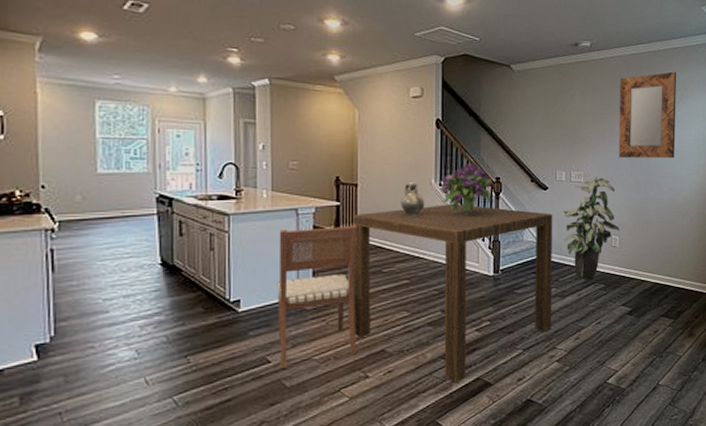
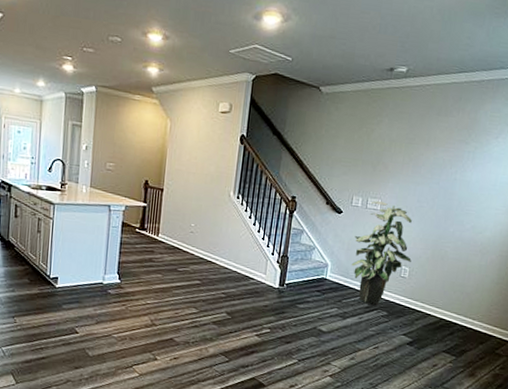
chair: present [277,225,357,370] -> none [85,222,160,341]
dining table: present [353,203,553,382] -> none [148,215,344,378]
ceramic jug: present [400,182,425,217] -> none [199,192,222,225]
bouquet: present [440,164,492,215] -> none [238,180,288,229]
home mirror: present [619,71,677,159] -> none [421,104,500,196]

